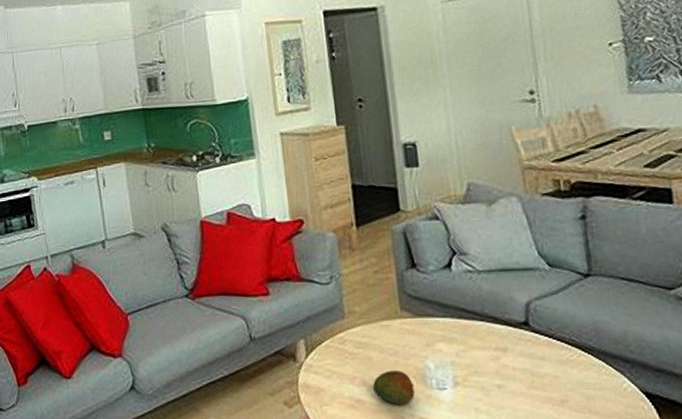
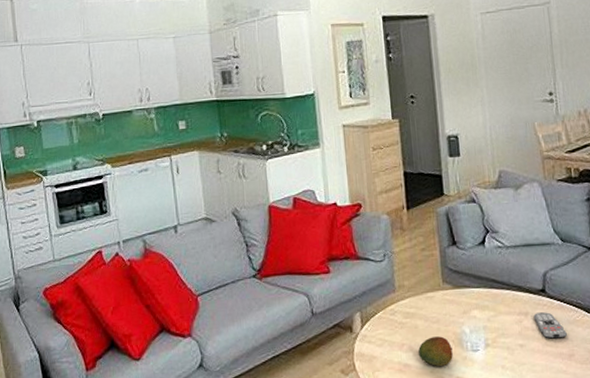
remote control: none [514,349,558,380] -> present [533,312,567,339]

